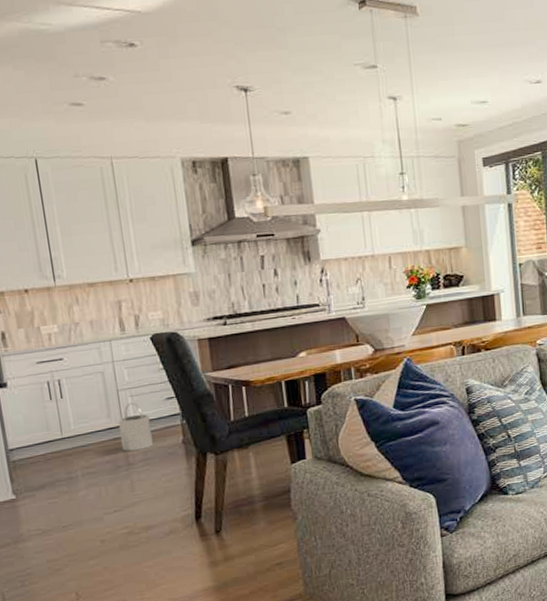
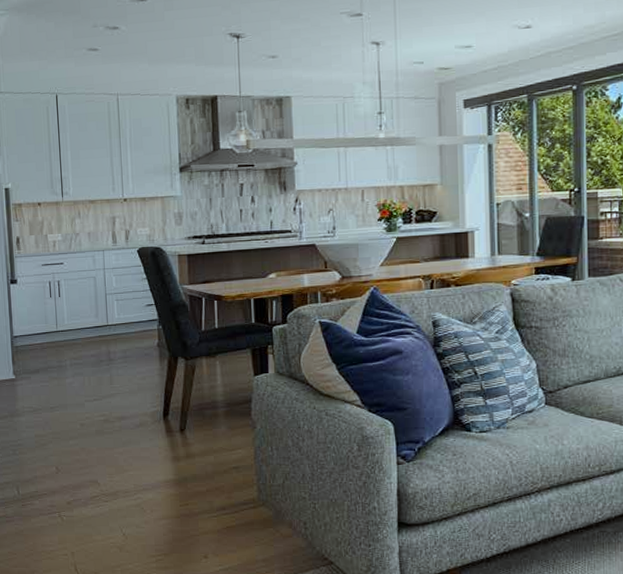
bucket: present [118,402,153,452] -> none [104,305,132,348]

